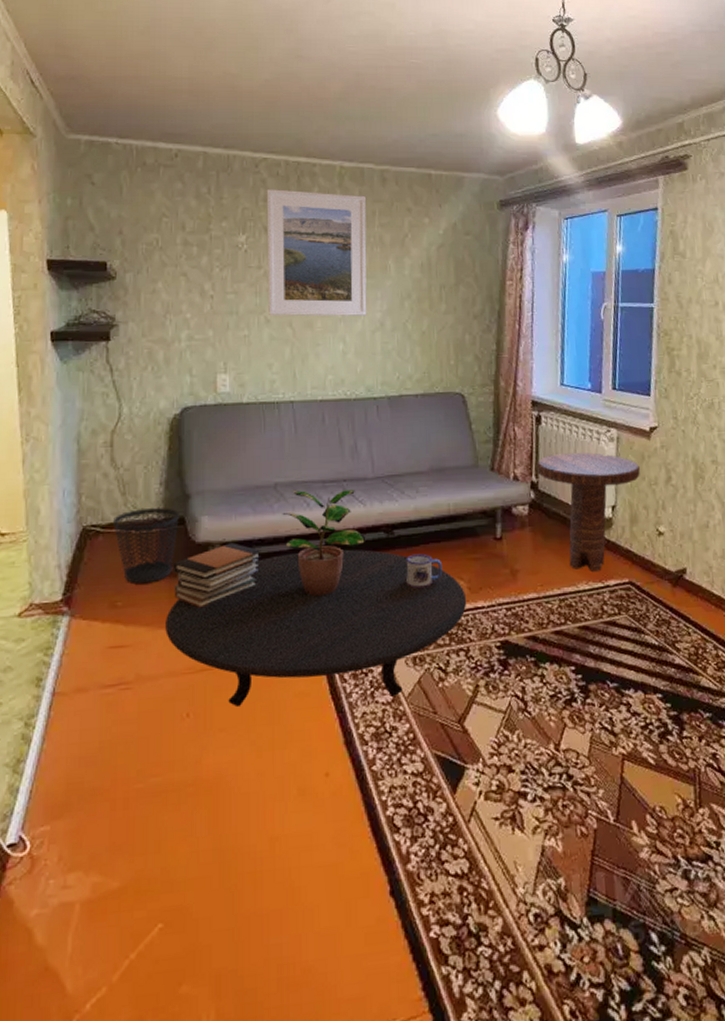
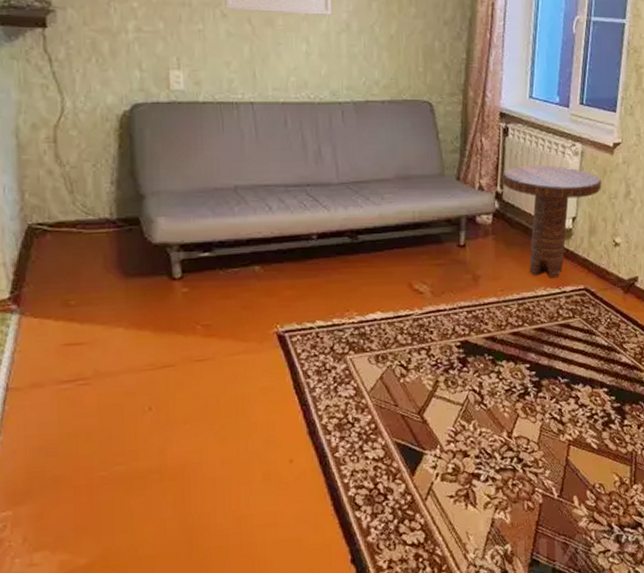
wastebasket: present [113,508,179,584] -> none [62,207,133,284]
table: present [165,549,467,706] -> none [123,253,430,400]
book stack: present [174,542,261,608] -> none [130,244,222,308]
potted plant: present [282,489,366,596] -> none [243,194,330,297]
mug: present [406,553,443,589] -> none [370,258,407,292]

